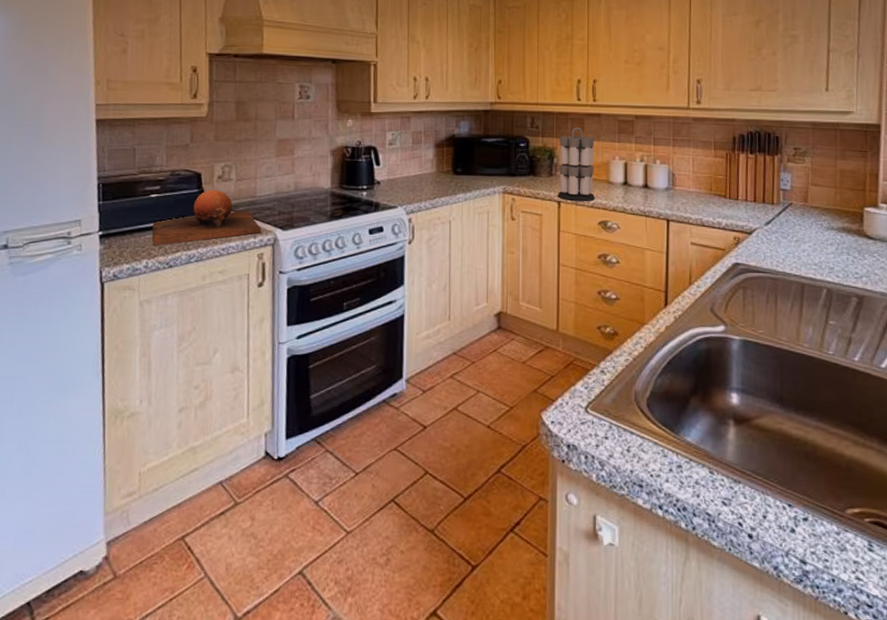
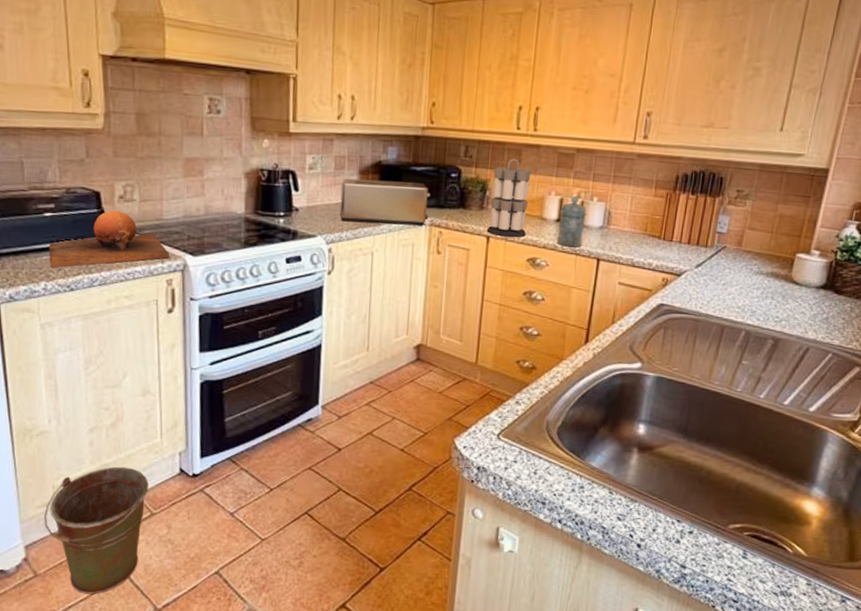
bucket: none [127,450,235,600] -> present [43,466,150,594]
toaster: none [418,151,502,194] -> present [339,178,430,226]
canister: none [626,159,652,209] -> present [557,195,587,248]

